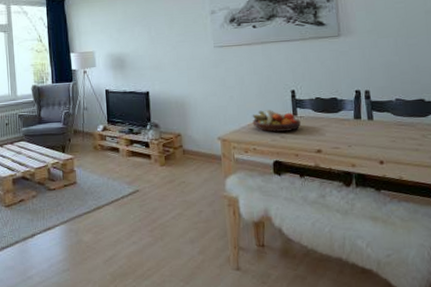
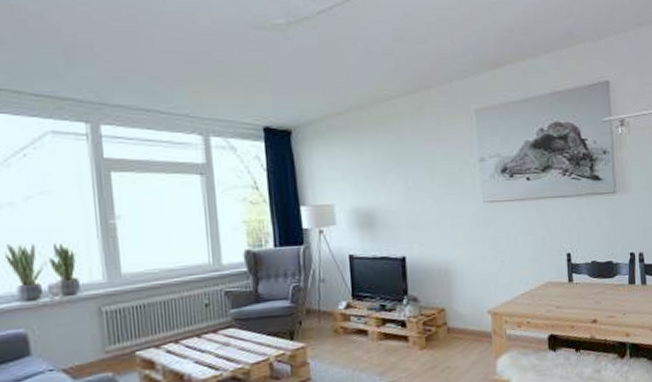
fruit bowl: present [252,110,301,132] -> none [525,276,577,302]

